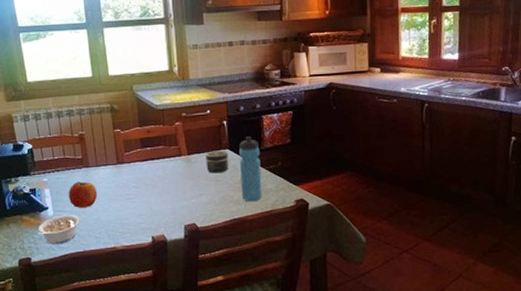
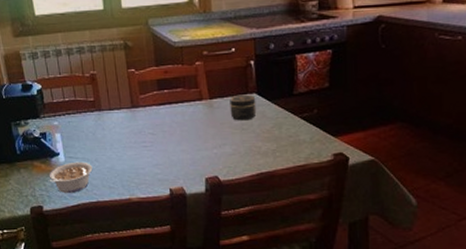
fruit: present [68,181,98,208] -> none [80,126,111,155]
water bottle: present [239,136,262,202] -> none [268,79,295,155]

